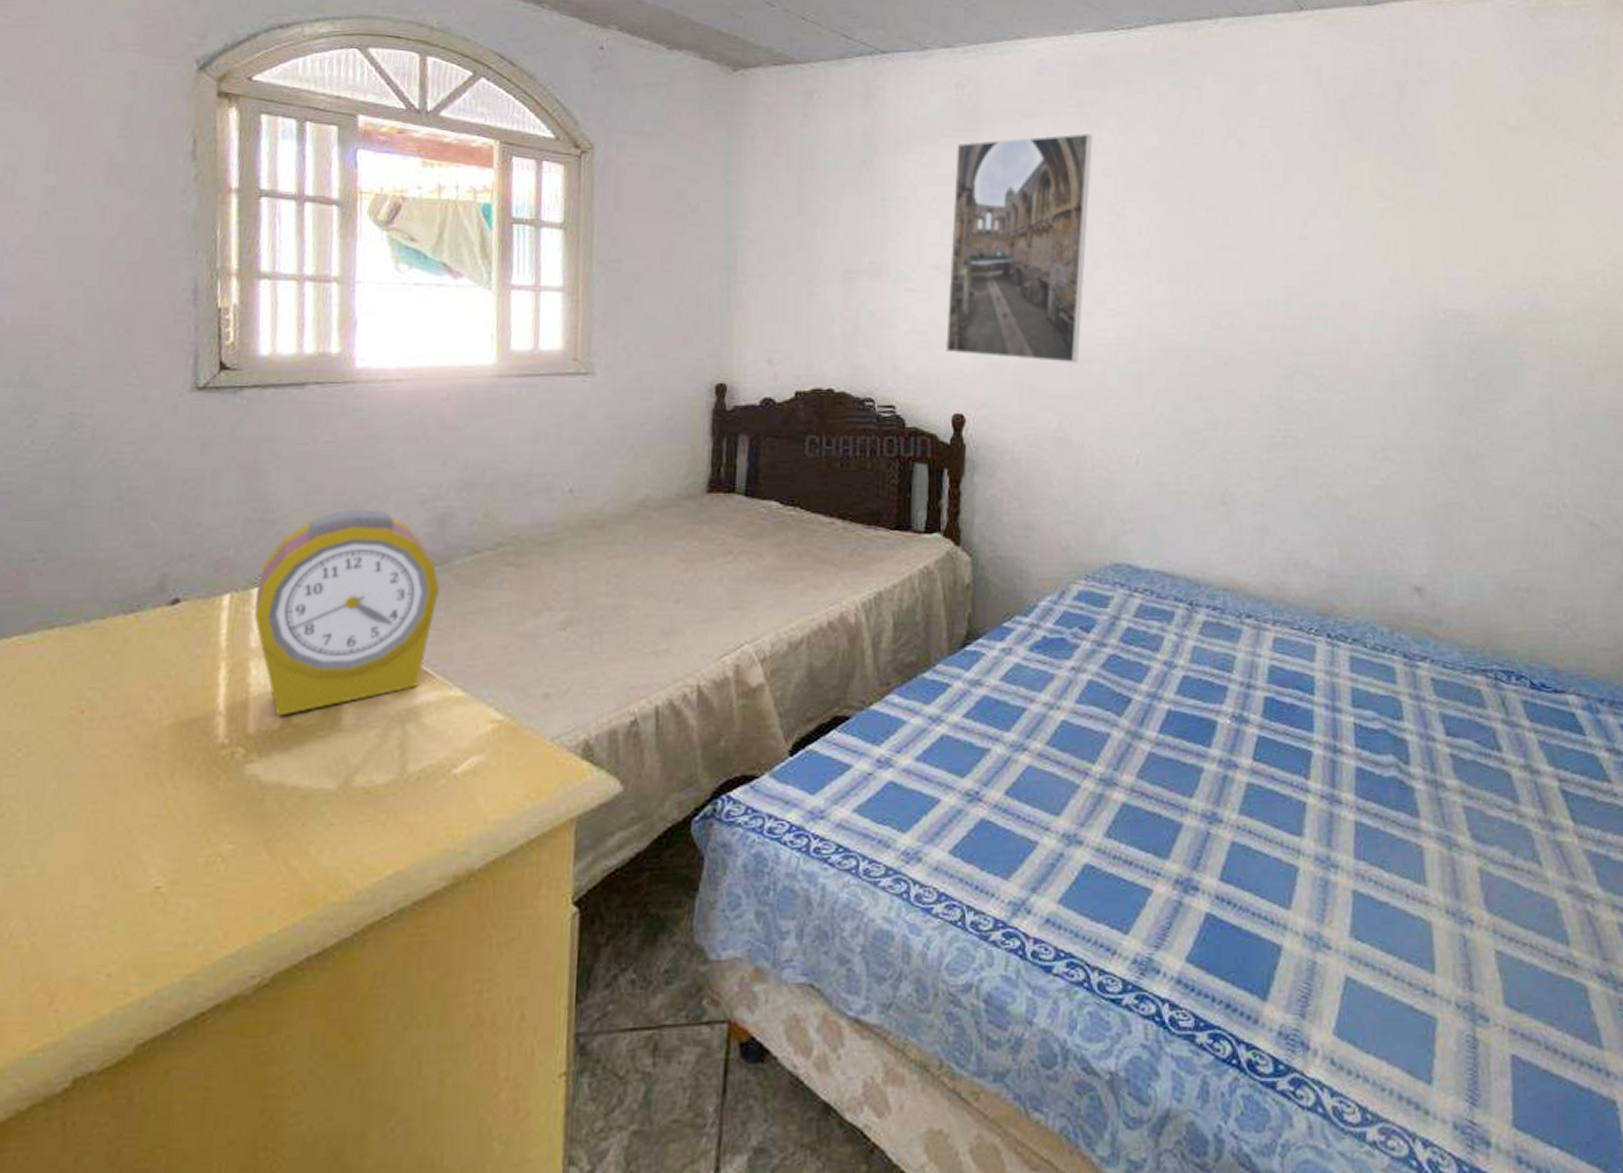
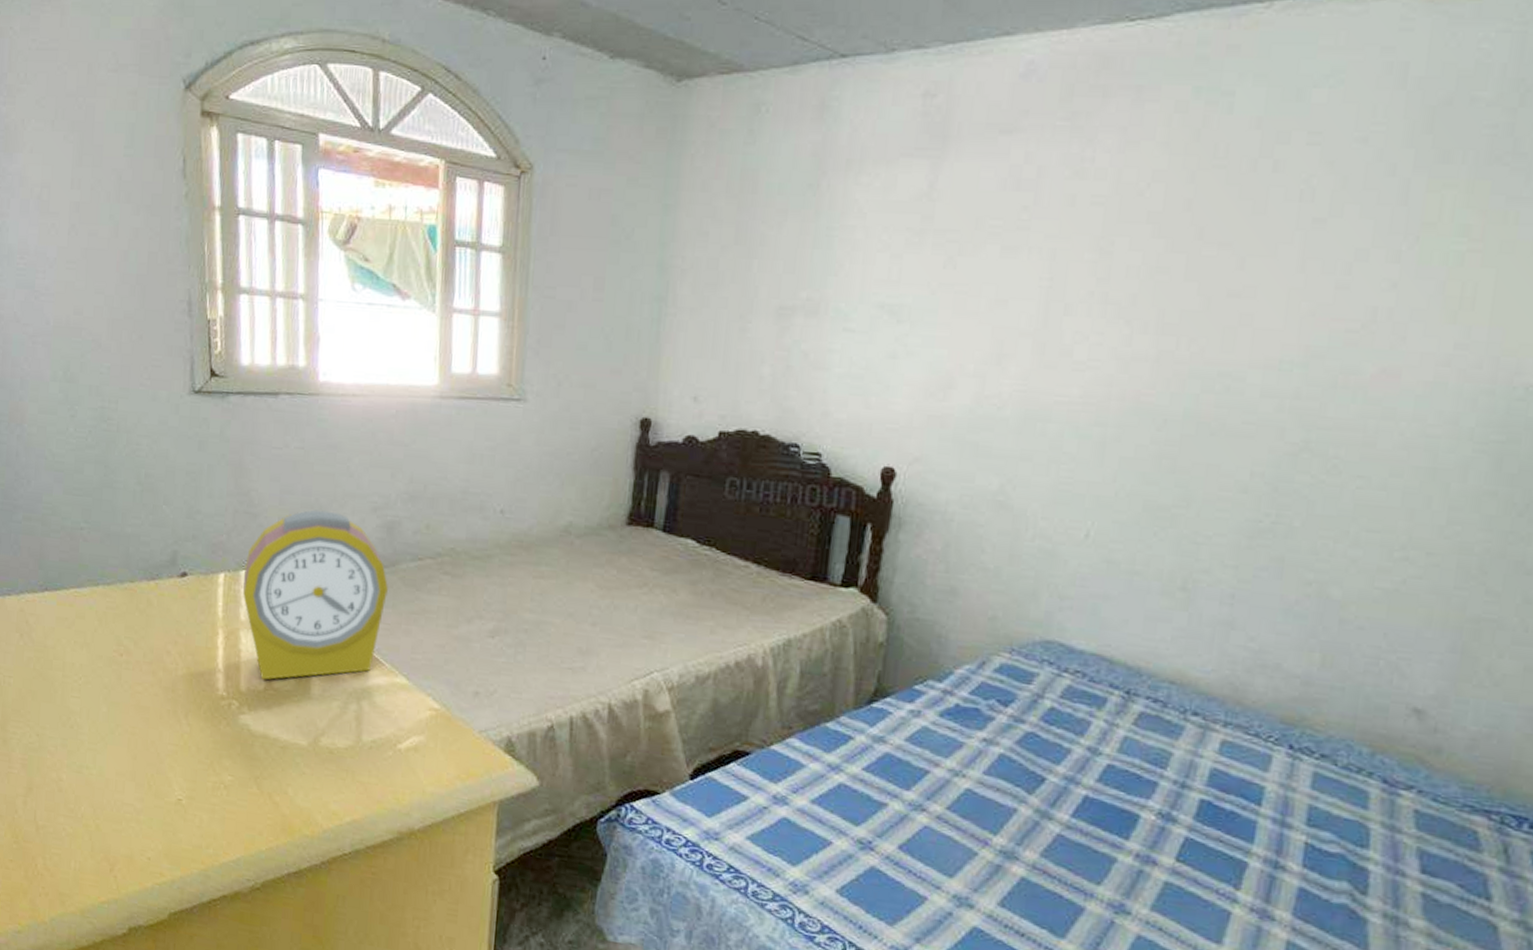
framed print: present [944,133,1092,364] -> none [881,152,1083,422]

